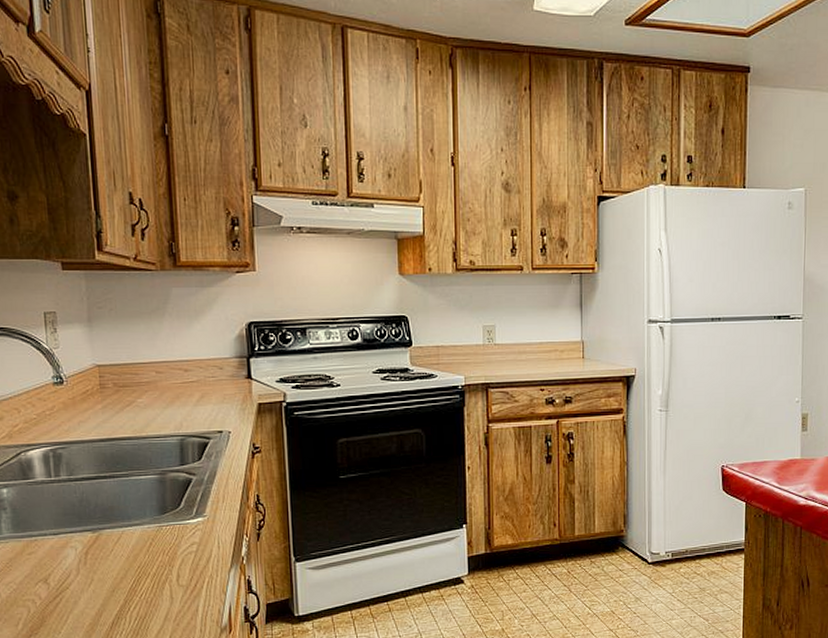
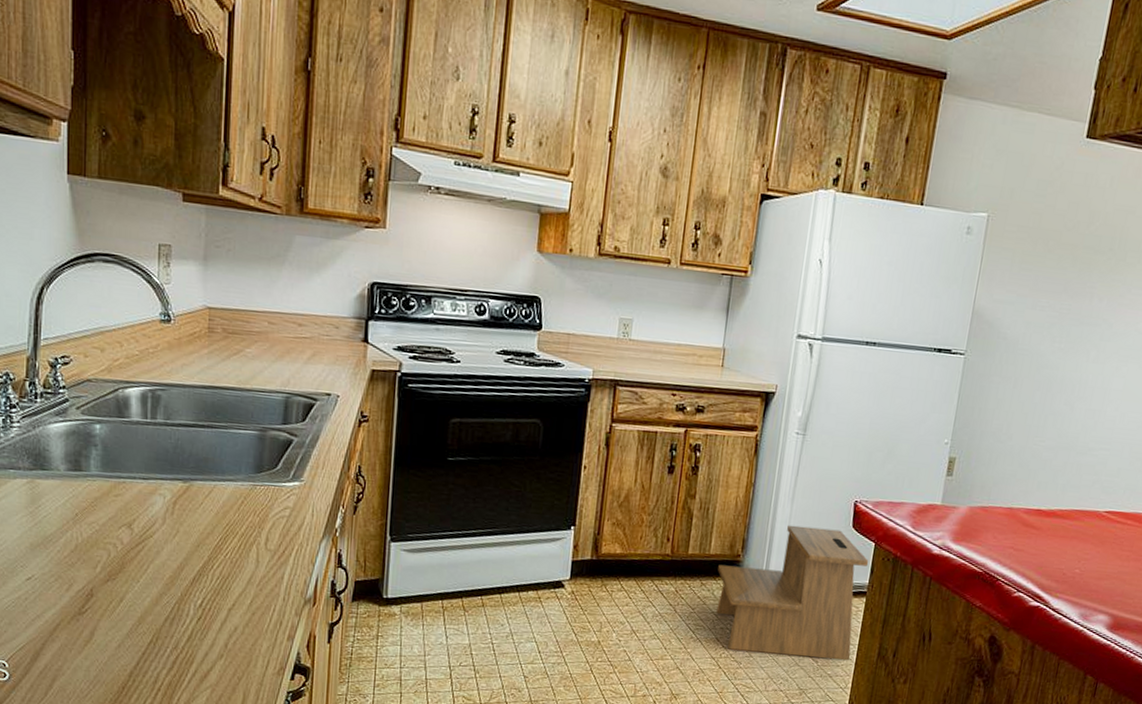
step stool: none [604,495,742,620] -> present [716,525,869,661]

